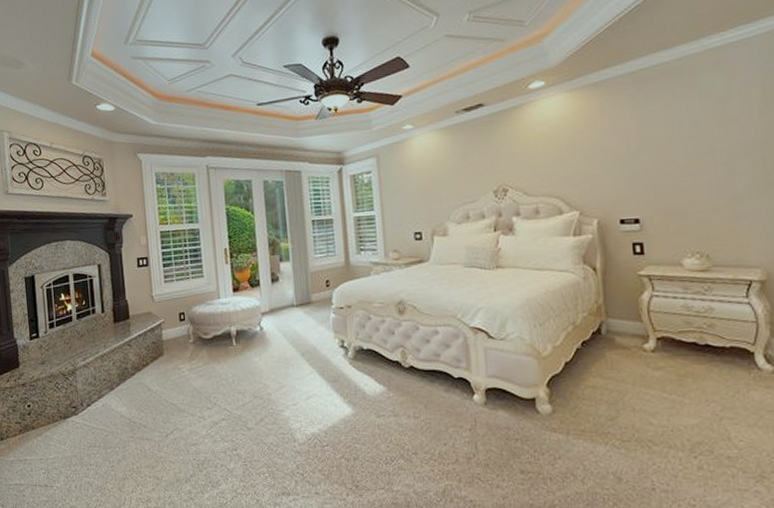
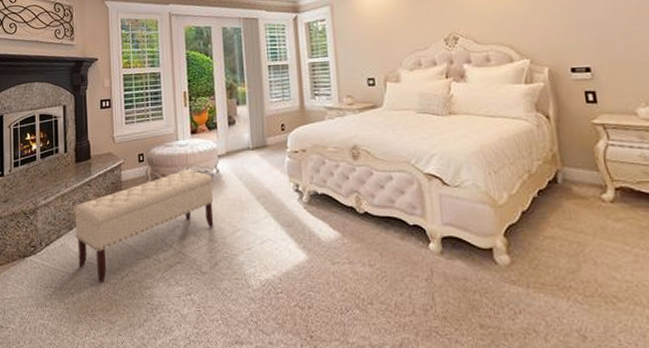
bench: none [115,328,259,442] -> present [74,170,214,283]

